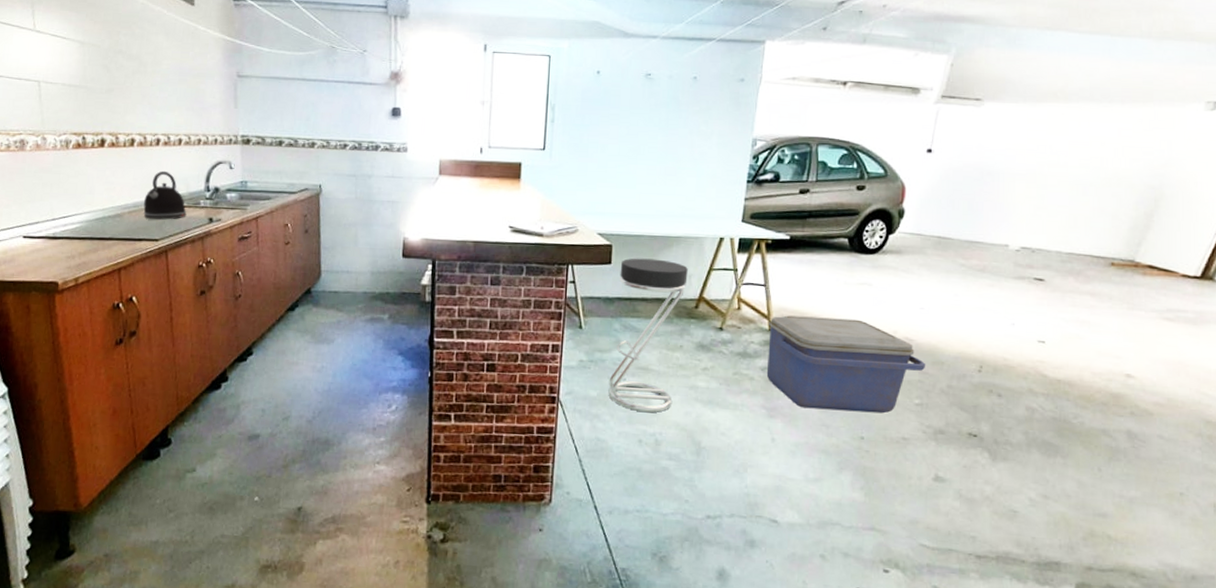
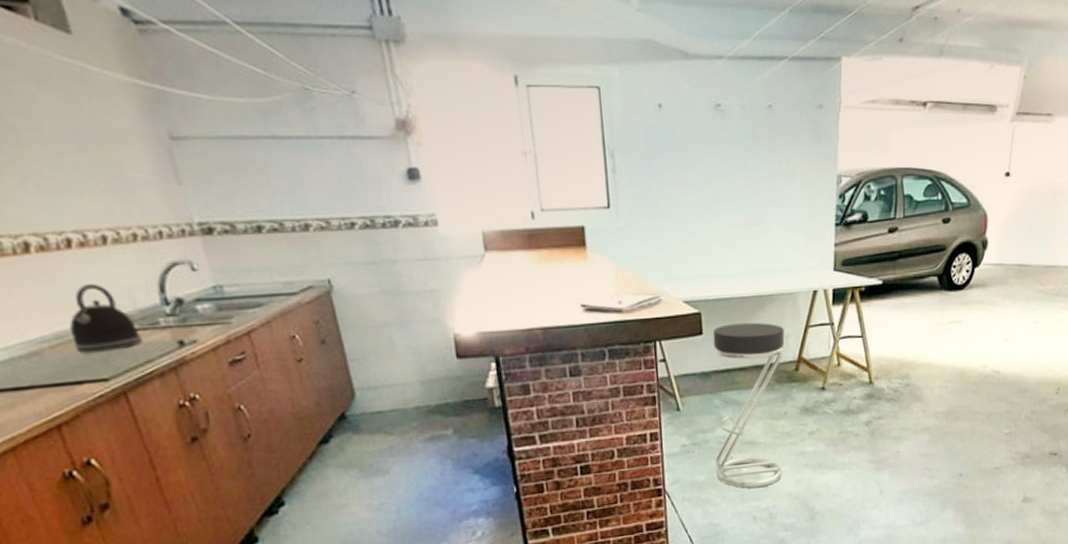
cooler: present [766,315,926,414] -> none [869,359,1013,456]

